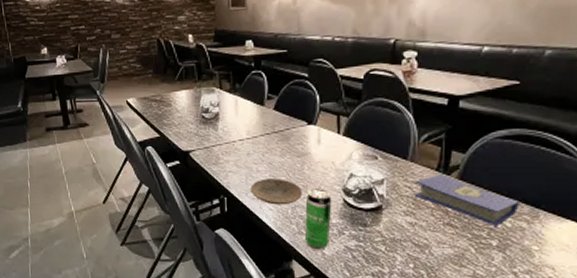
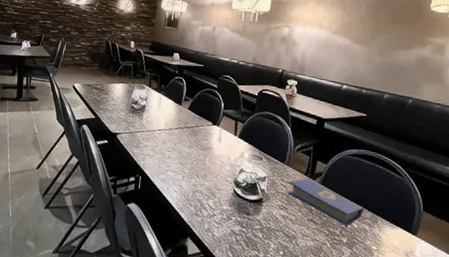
plate: present [250,179,303,205] -> none [161,164,203,189]
beverage can: present [304,189,332,250] -> none [199,177,225,232]

